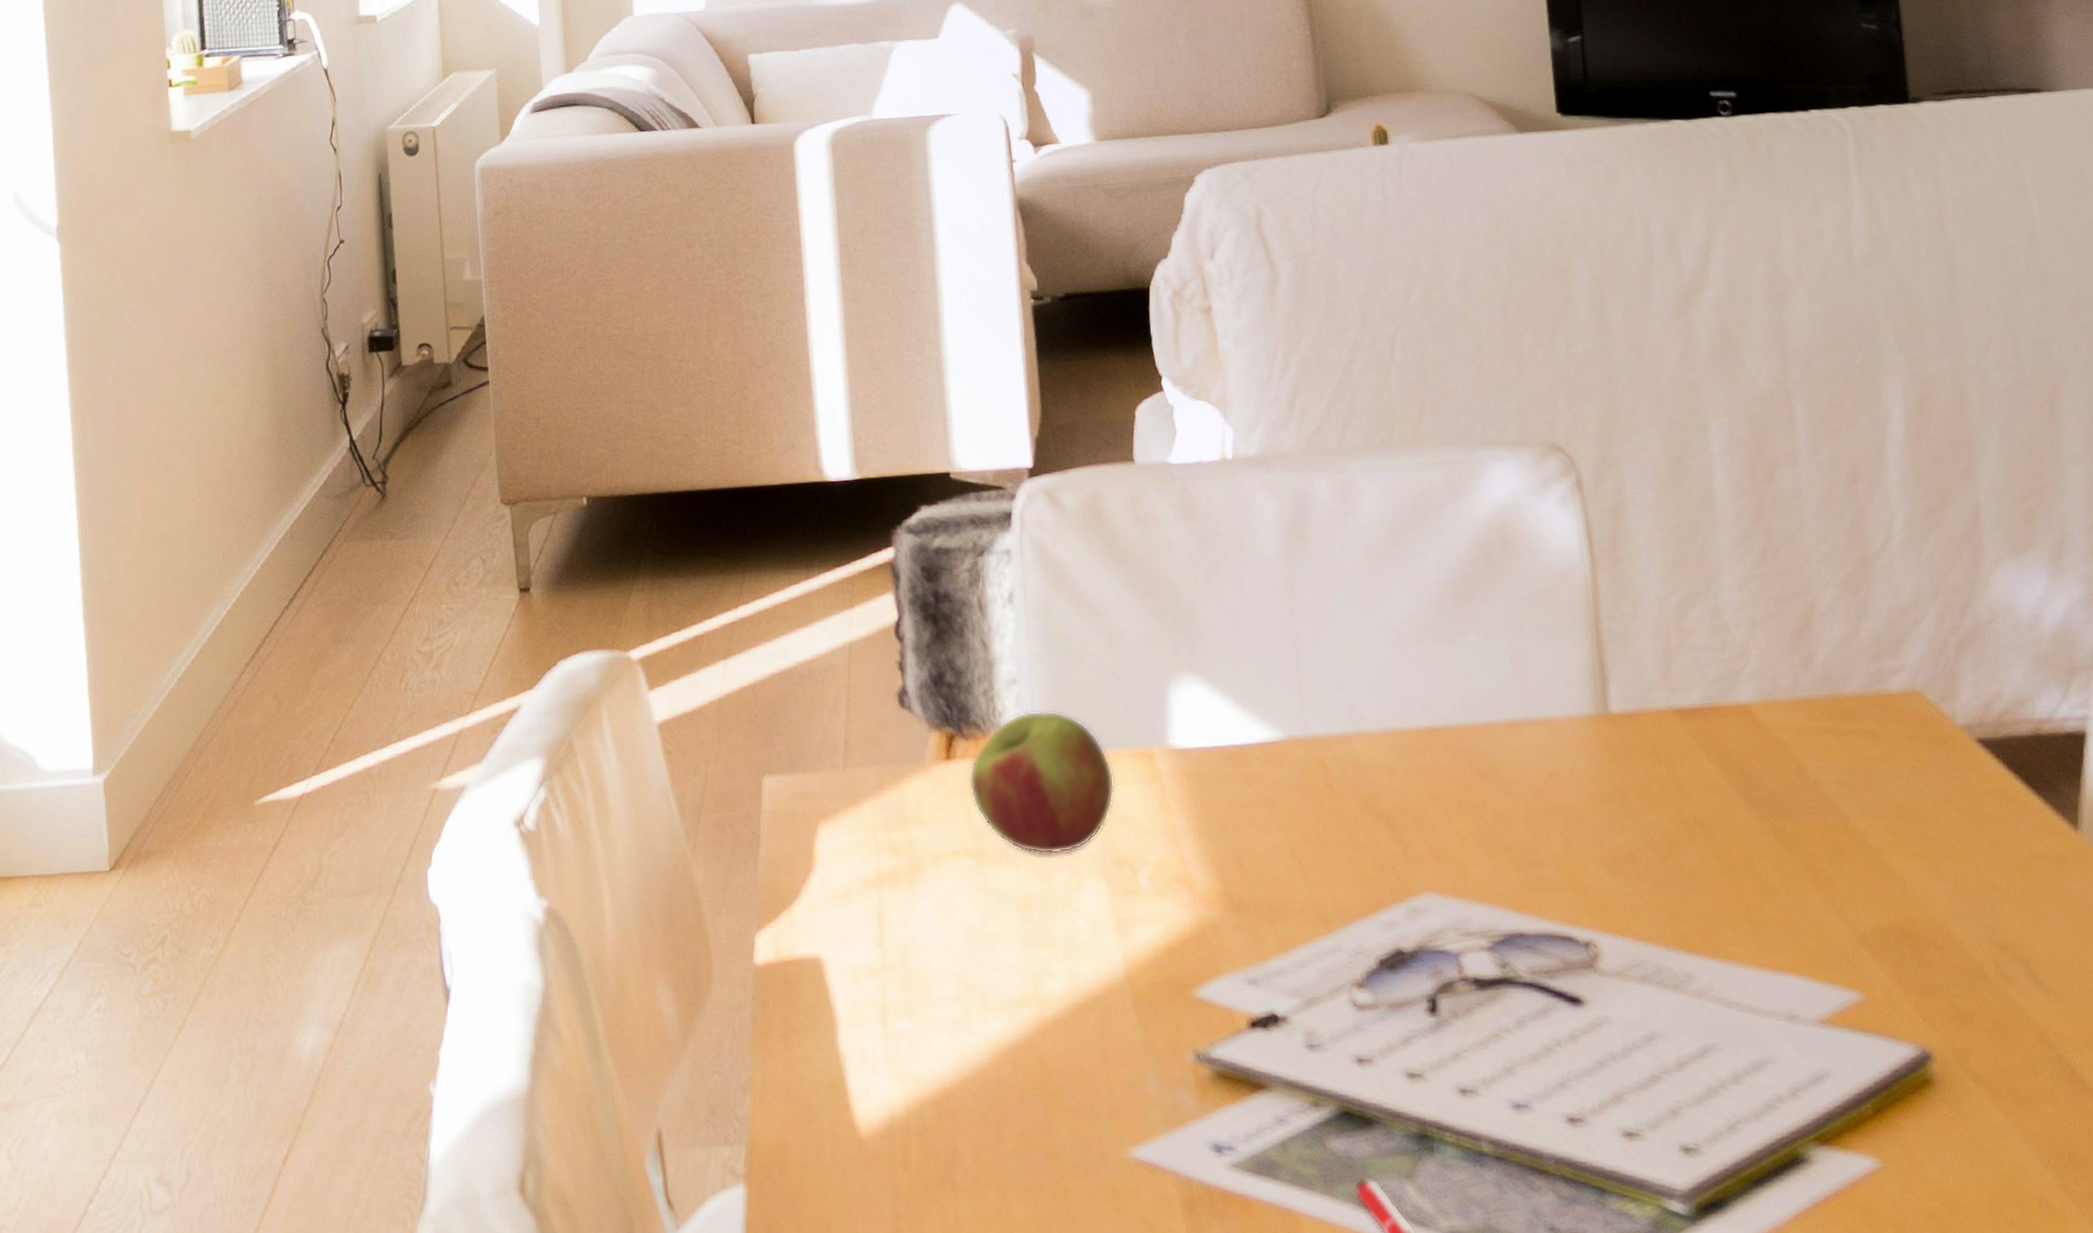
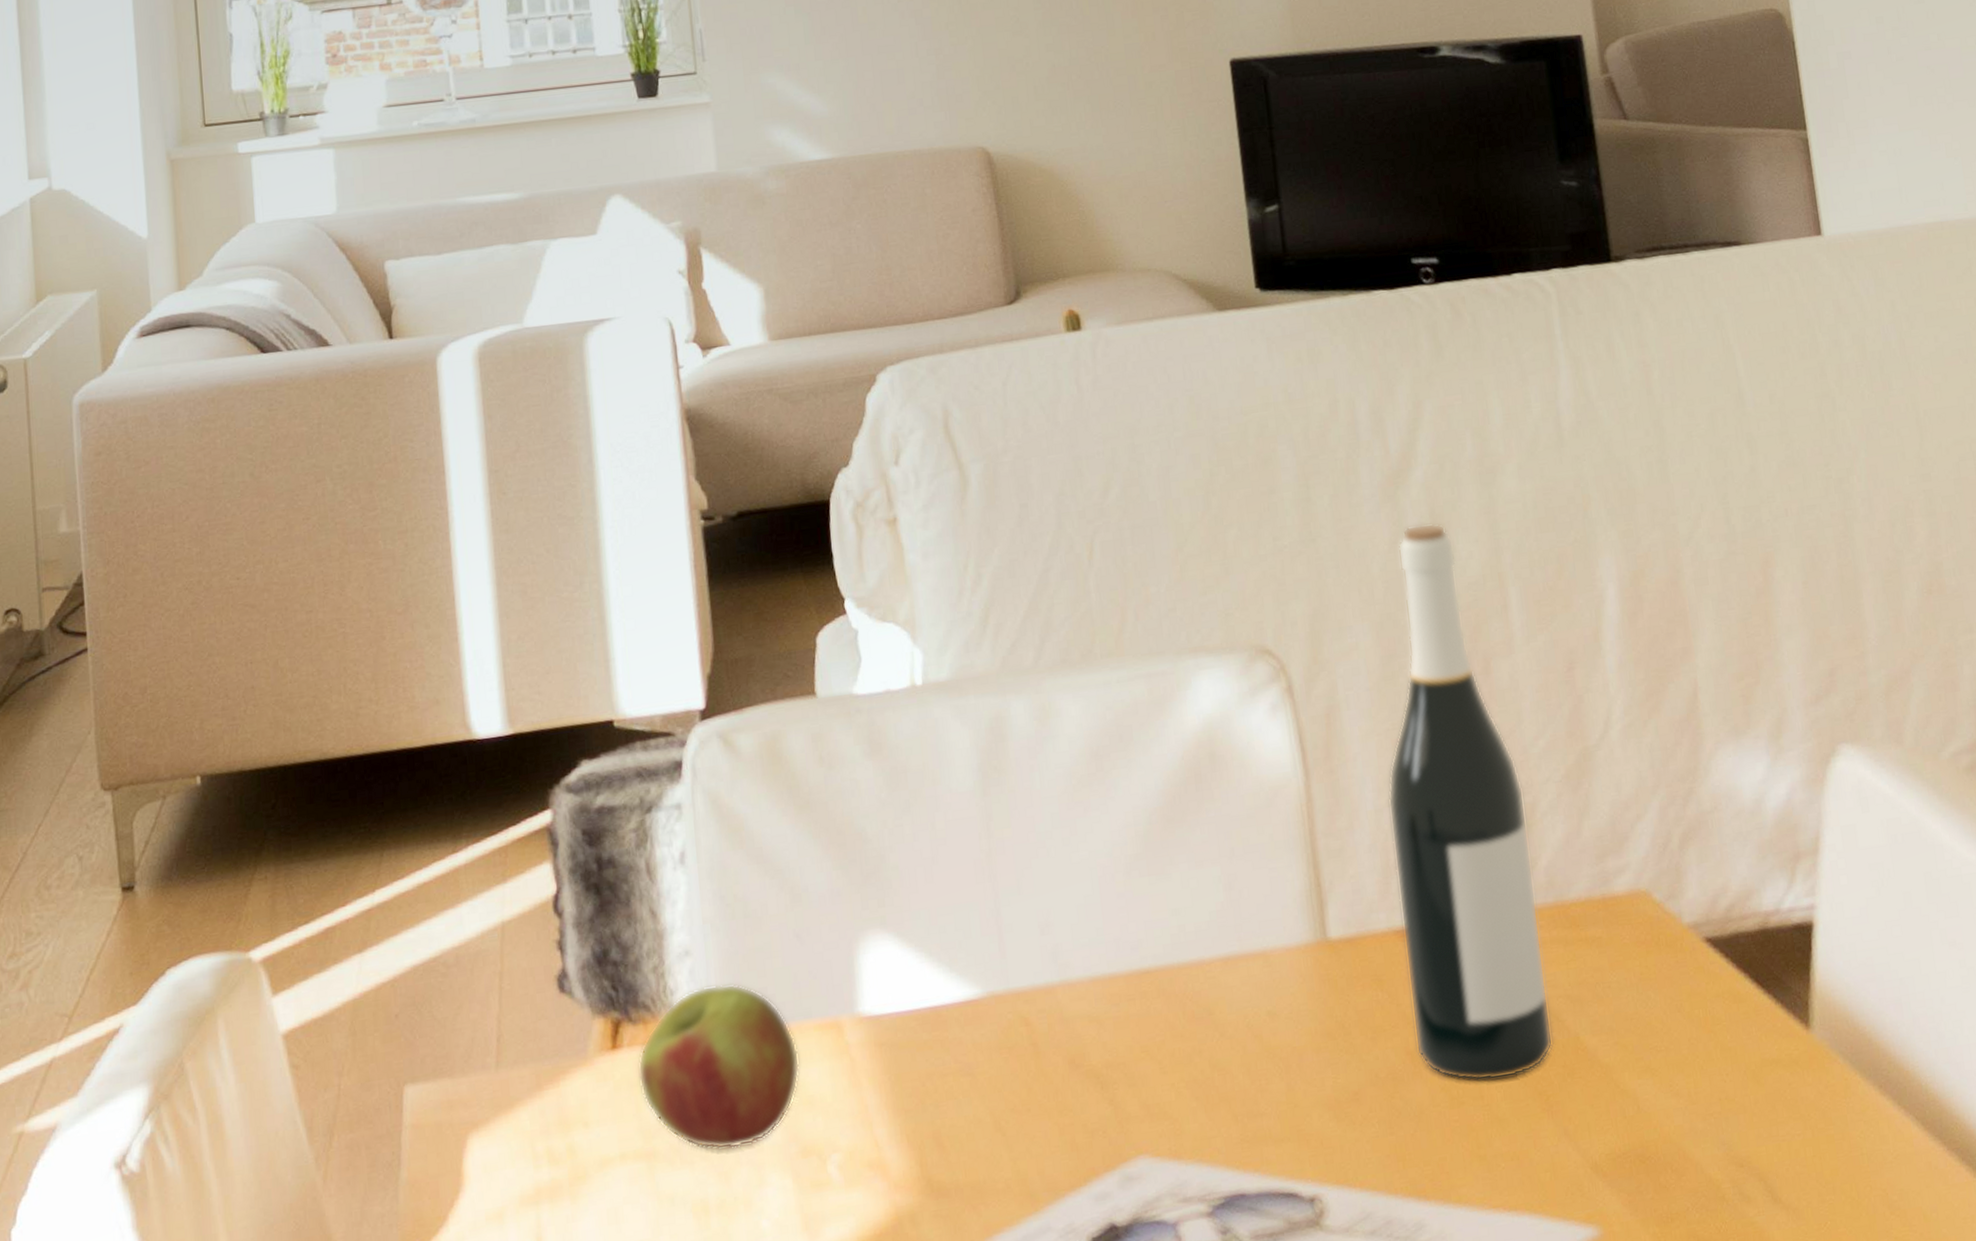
wine bottle: none [1671,339,1824,852] -> present [1388,523,1554,1082]

